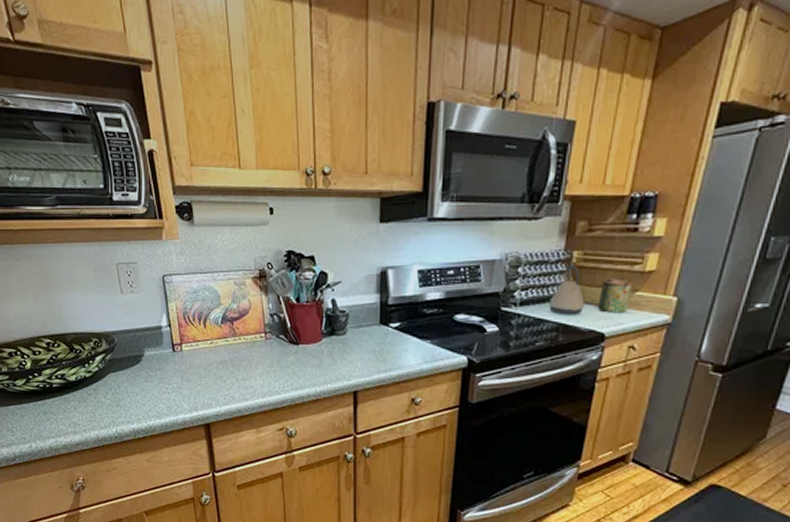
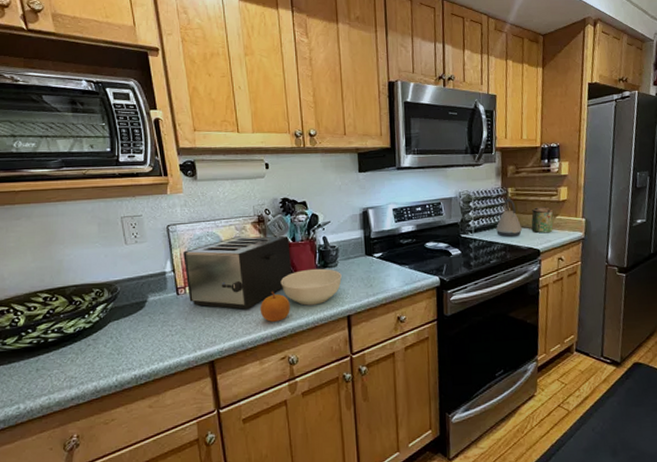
toaster: none [179,292,294,373] -> present [183,236,291,310]
fruit: none [258,356,291,390] -> present [260,291,290,322]
bowl: none [281,335,350,376] -> present [280,268,342,306]

